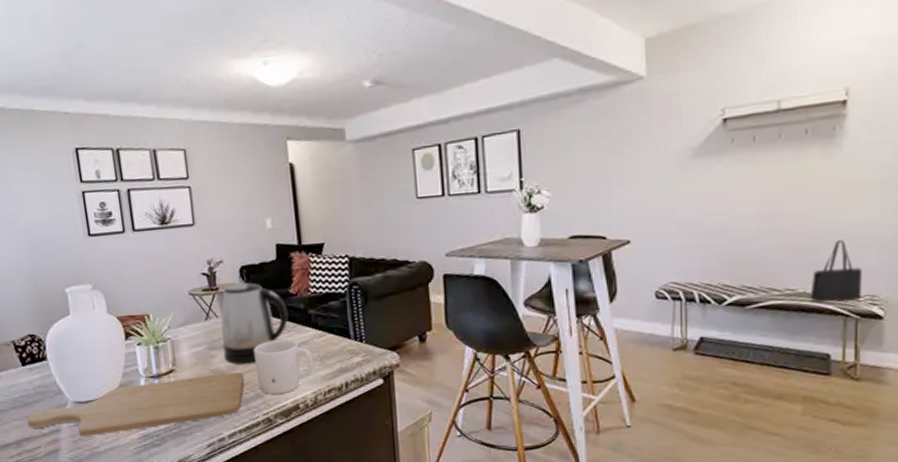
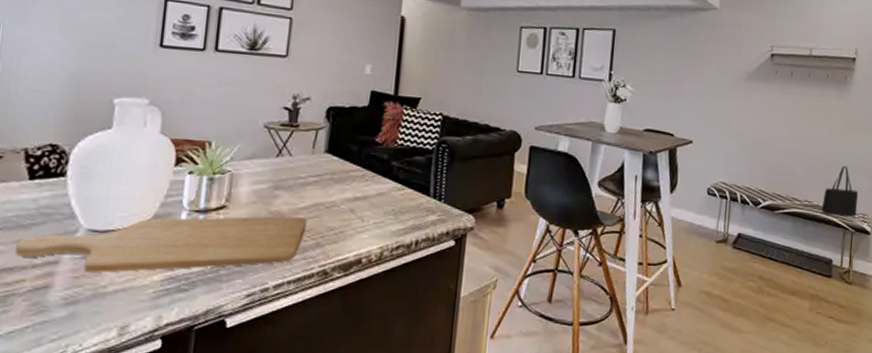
kettle: present [215,282,289,364] -> none [288,124,370,209]
mug: present [253,339,314,394] -> none [321,187,387,245]

